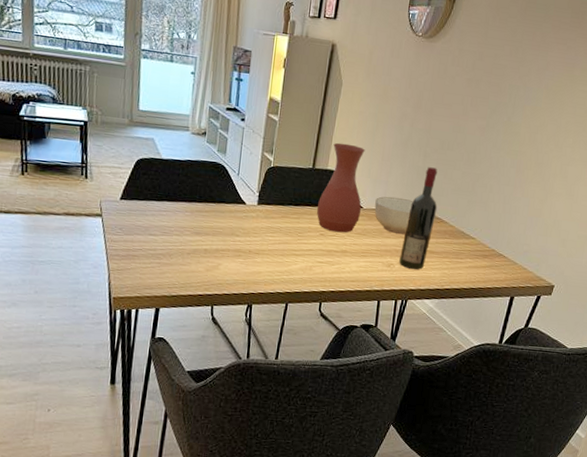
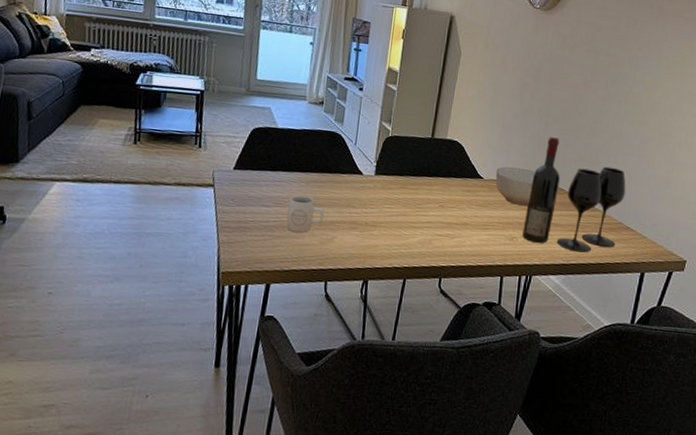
mug: none [173,224,209,260] -> present [287,195,324,233]
vase: present [317,142,365,233] -> none [436,112,485,205]
wine glass: none [431,196,501,278] -> present [556,166,626,253]

